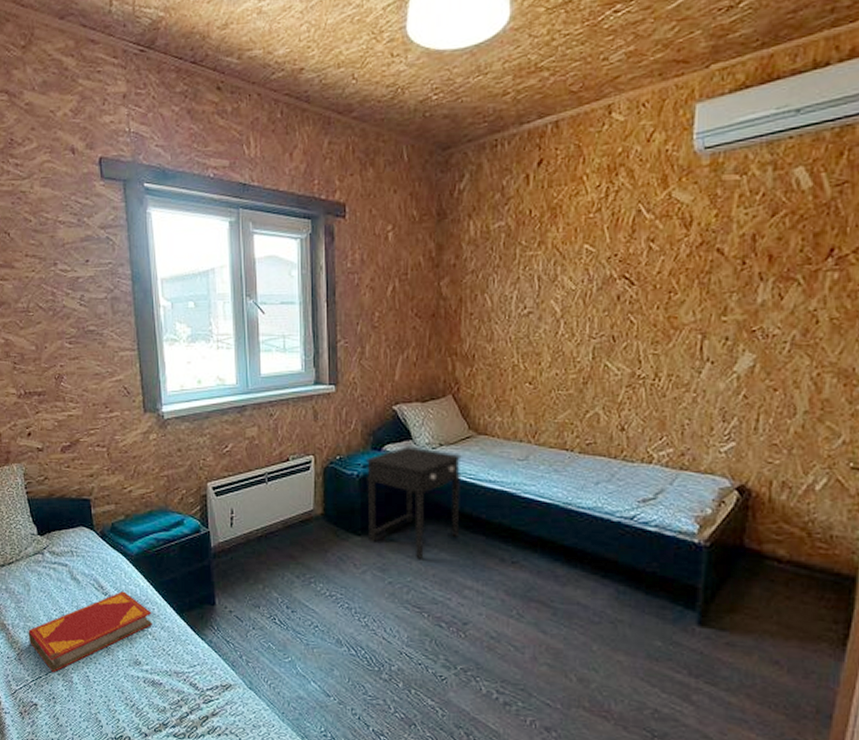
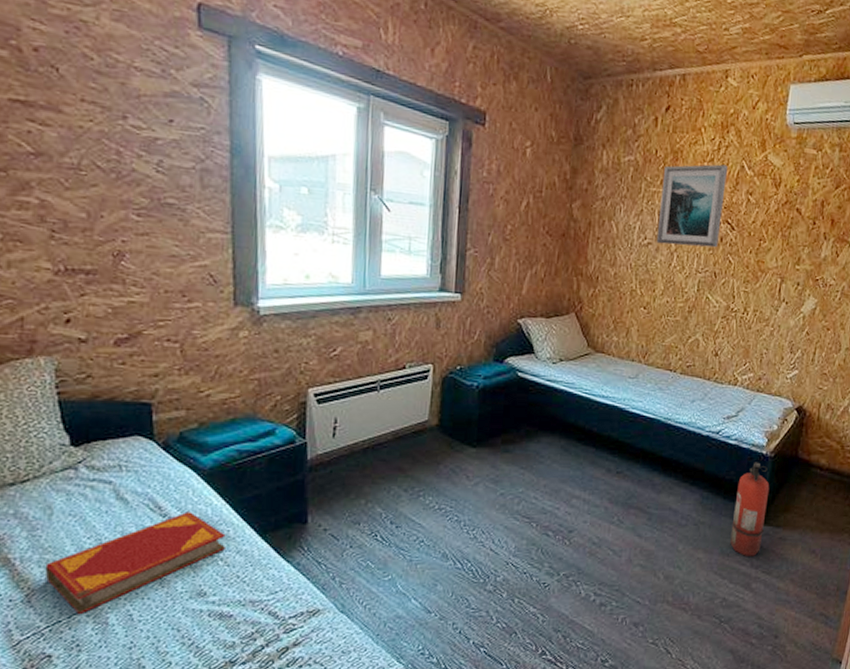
side table: present [365,444,462,559] -> none [483,358,580,470]
wall art: none [538,212,619,312] -> present [656,164,727,248]
fire extinguisher: none [658,552,707,663] -> present [730,462,770,556]

